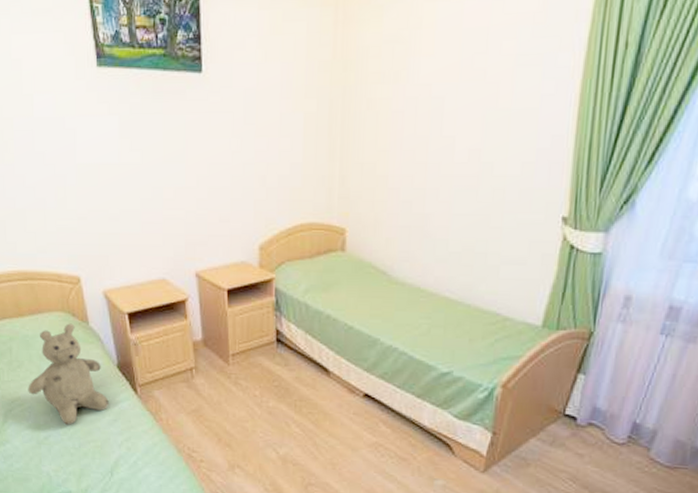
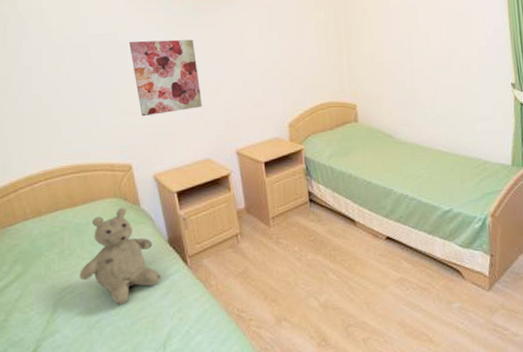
wall art: none [77,128,159,222] -> present [128,39,202,117]

